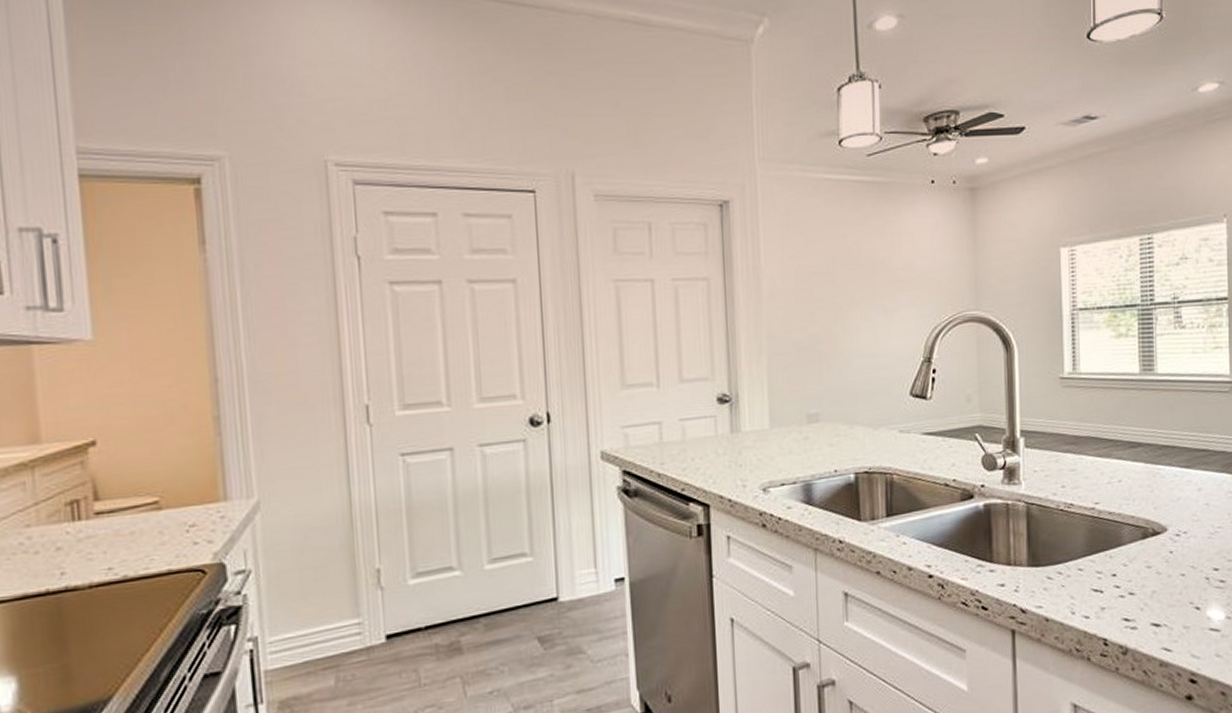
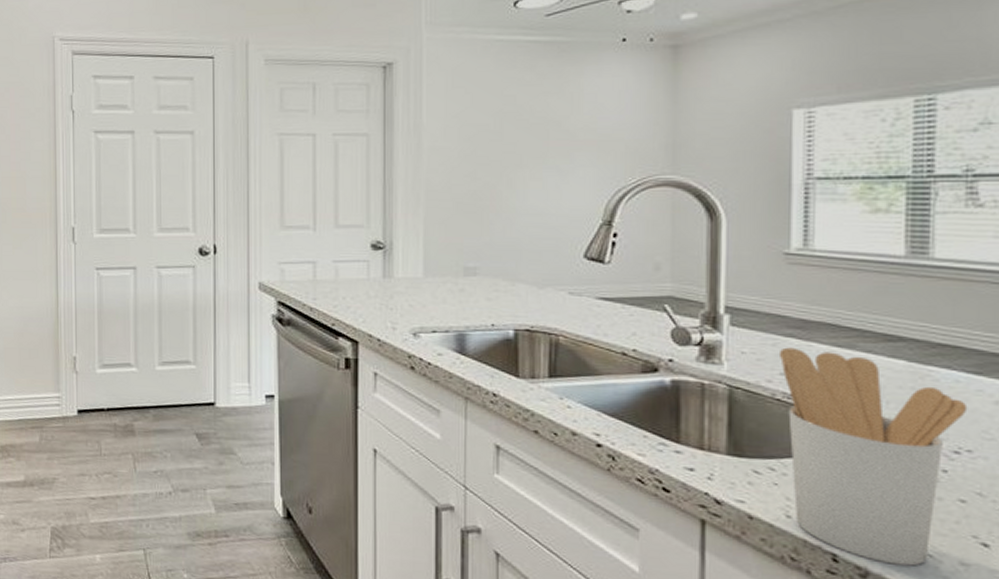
utensil holder: none [1060,461,1183,639] -> present [778,347,968,566]

